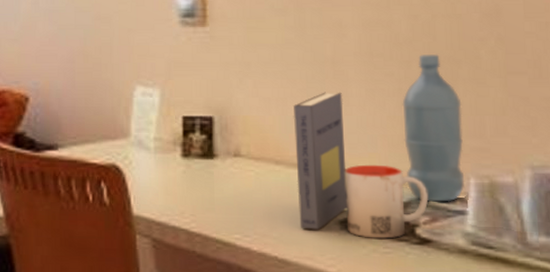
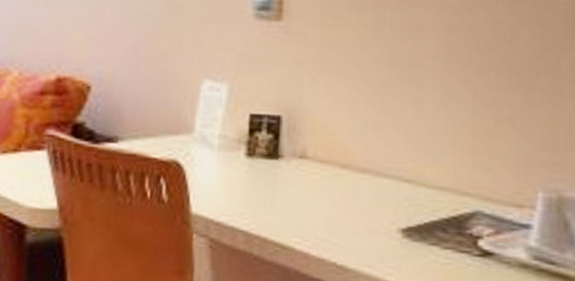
book: present [293,92,347,230] -> none [361,96,417,237]
mug: present [344,164,429,239] -> none [409,173,495,249]
water bottle: present [402,53,465,202] -> none [474,61,537,215]

